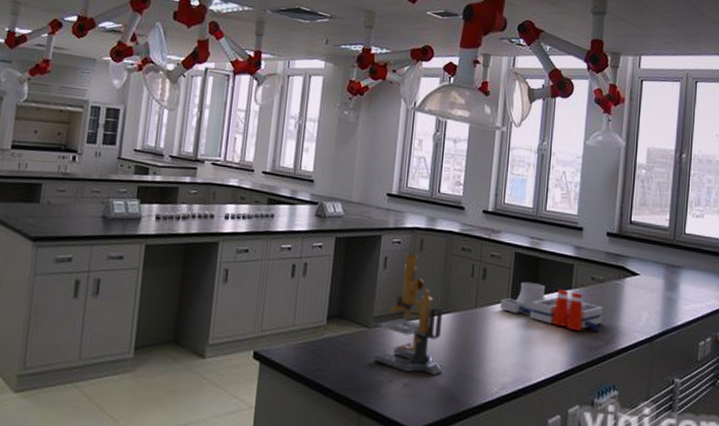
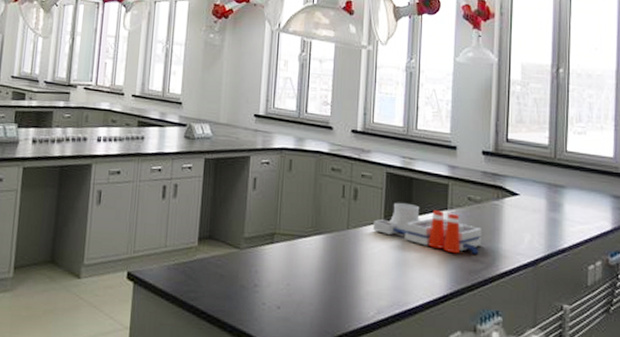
microscope: present [373,254,443,375] -> none [245,174,315,298]

